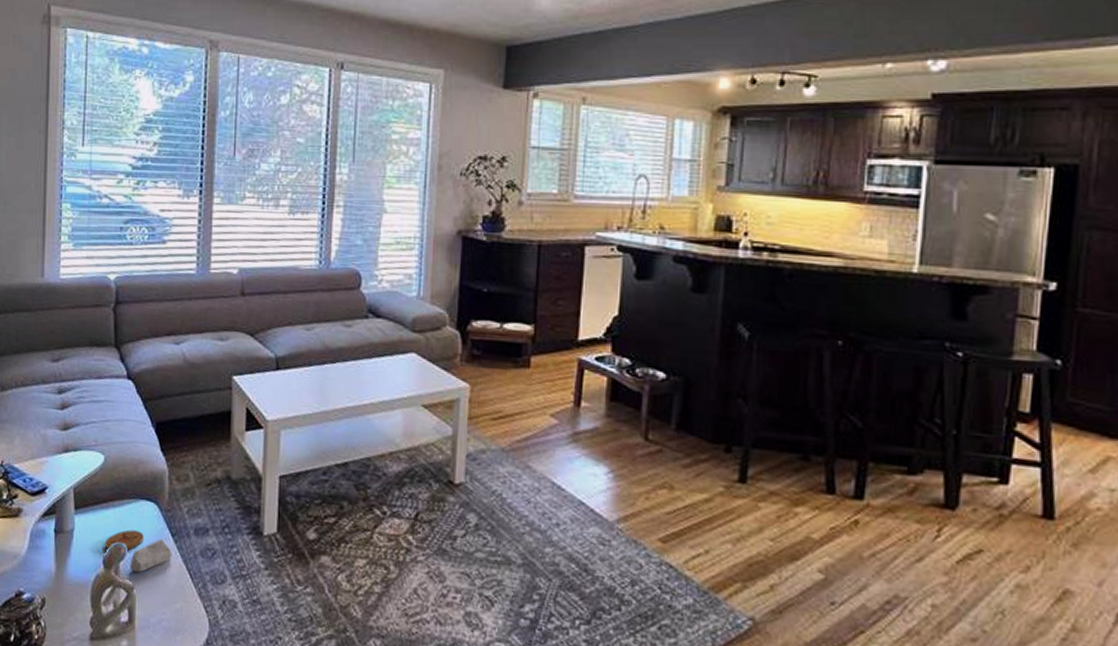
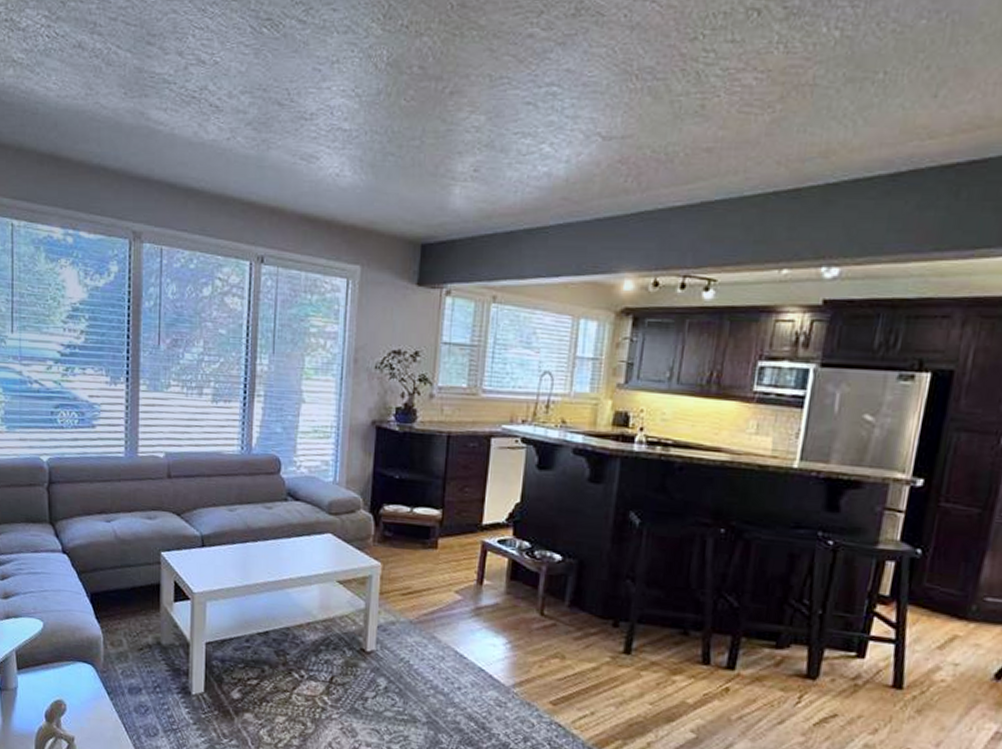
coaster: present [104,530,144,552] -> none [46,688,82,707]
soap bar: present [130,538,172,573] -> none [70,696,109,726]

